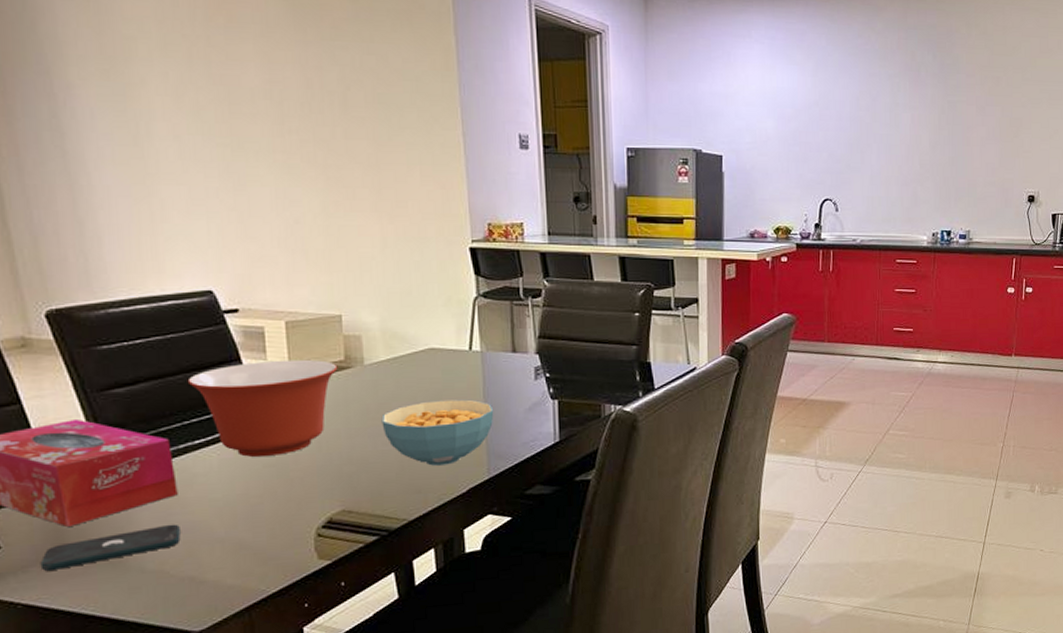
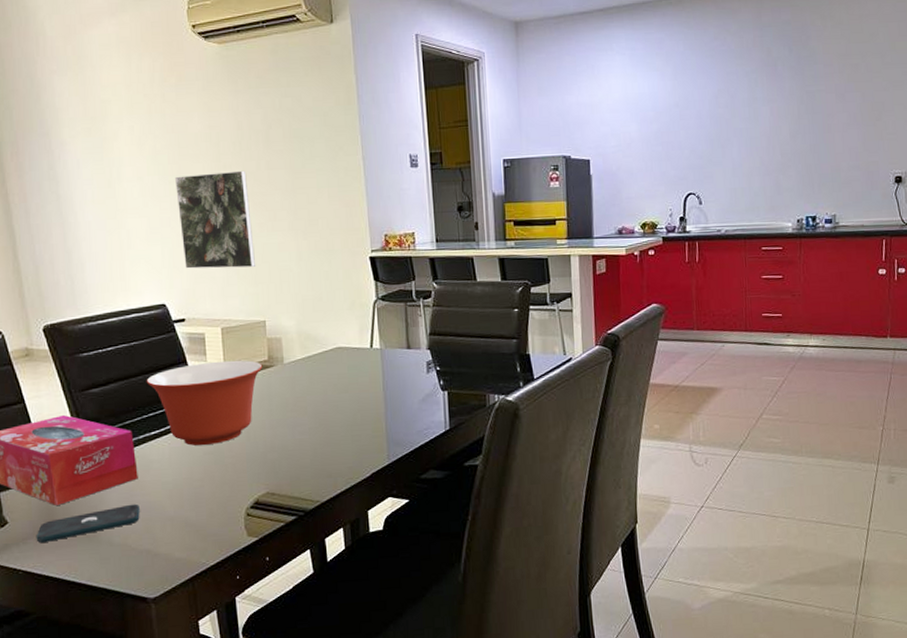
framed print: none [225,137,329,253] -> present [175,170,255,269]
cereal bowl: present [381,399,494,466] -> none [298,392,392,453]

